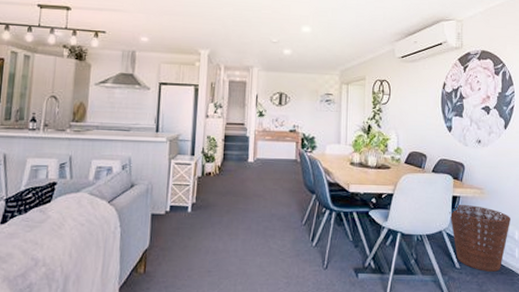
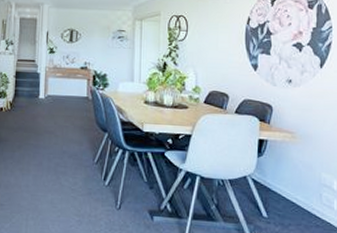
basket: present [449,205,511,272] -> none [255,149,329,224]

